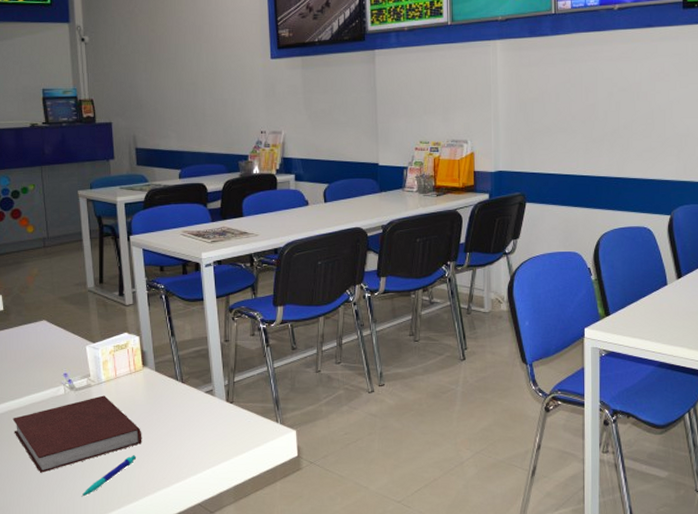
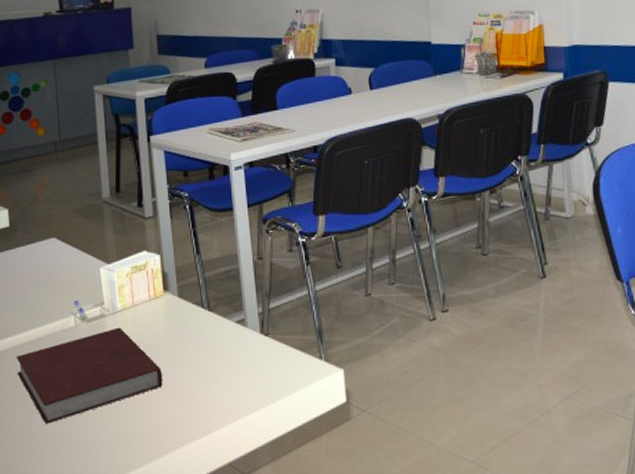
pen: present [81,455,137,497] -> none [92,401,157,454]

